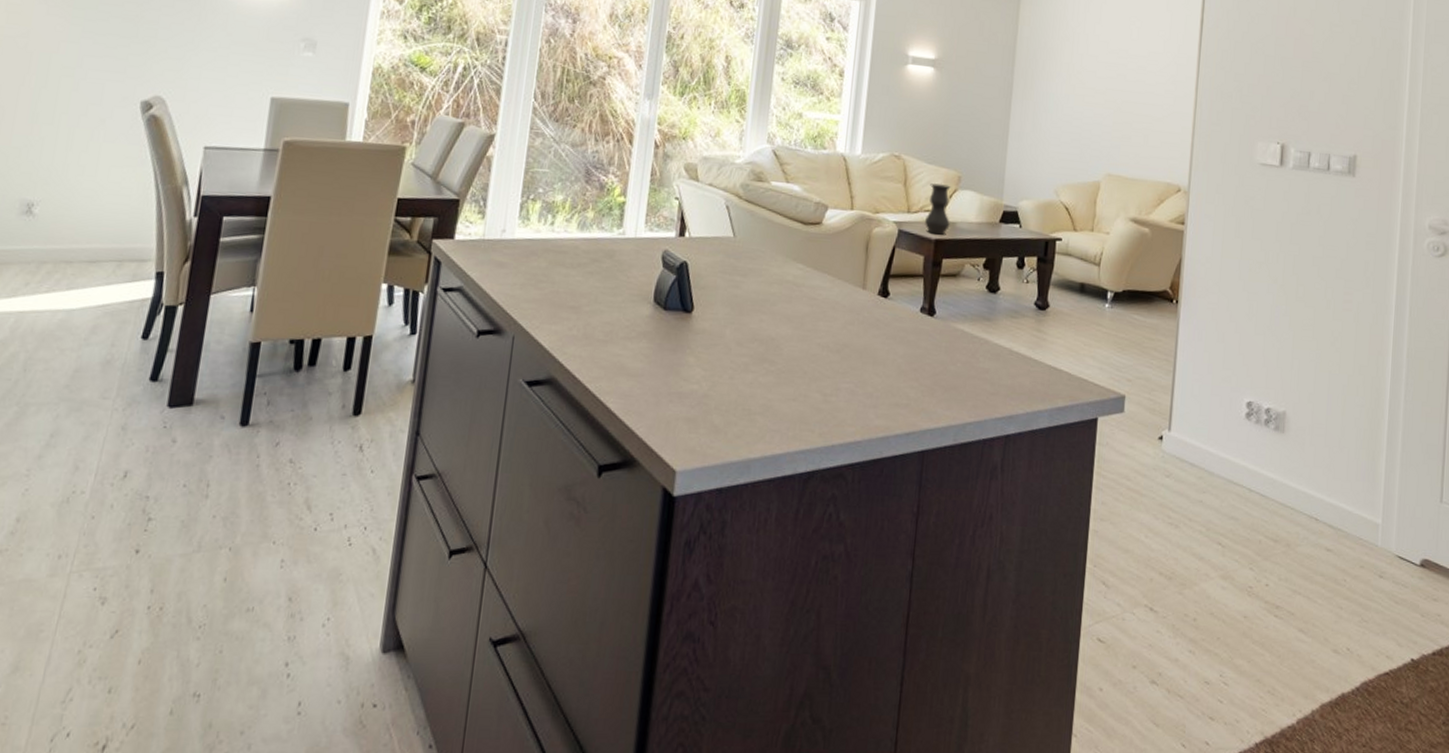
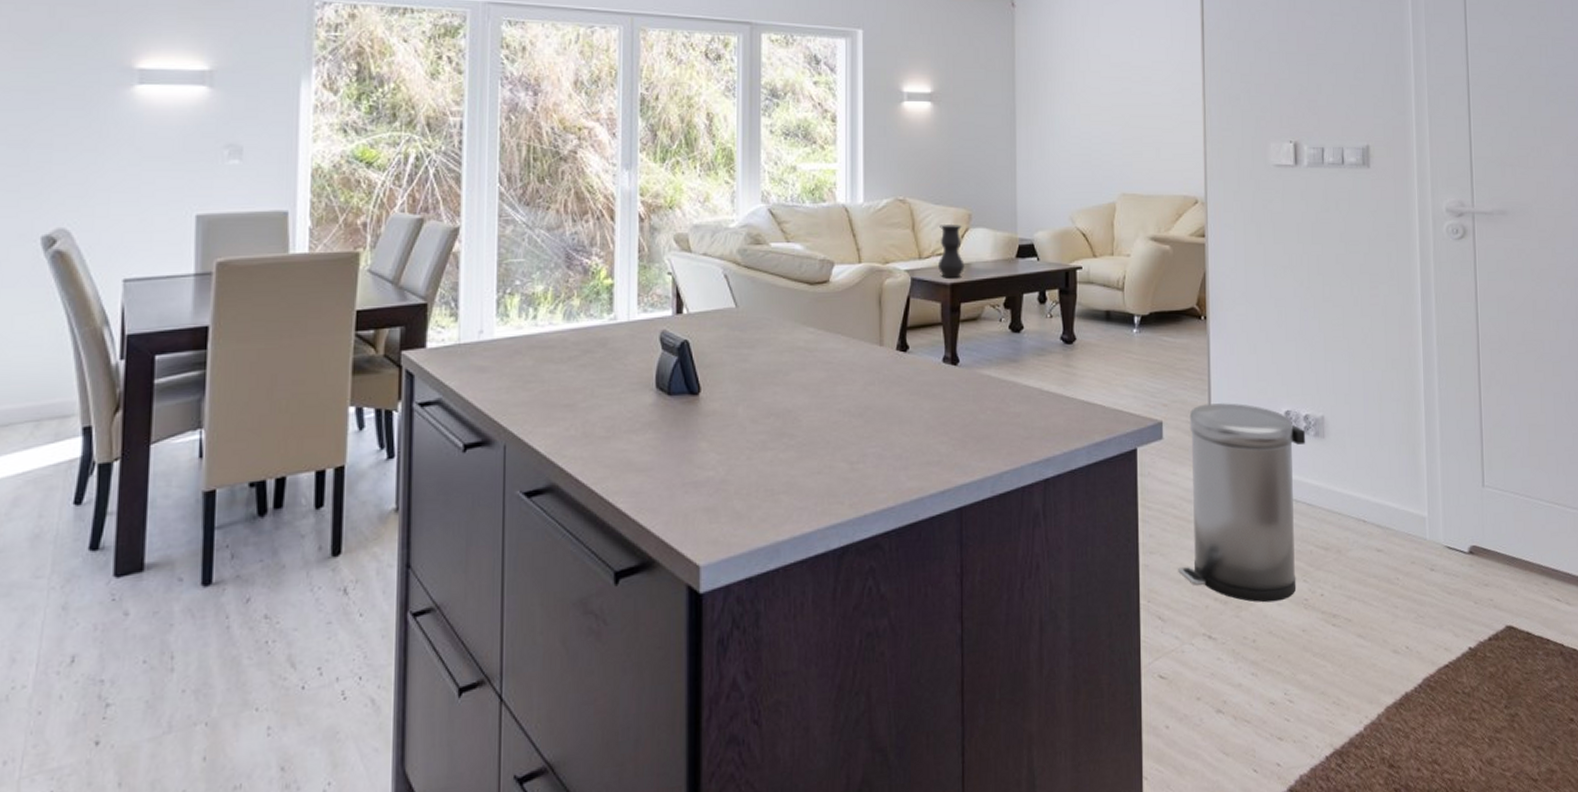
pedal bin: none [1126,384,1266,585] -> present [1178,403,1306,602]

